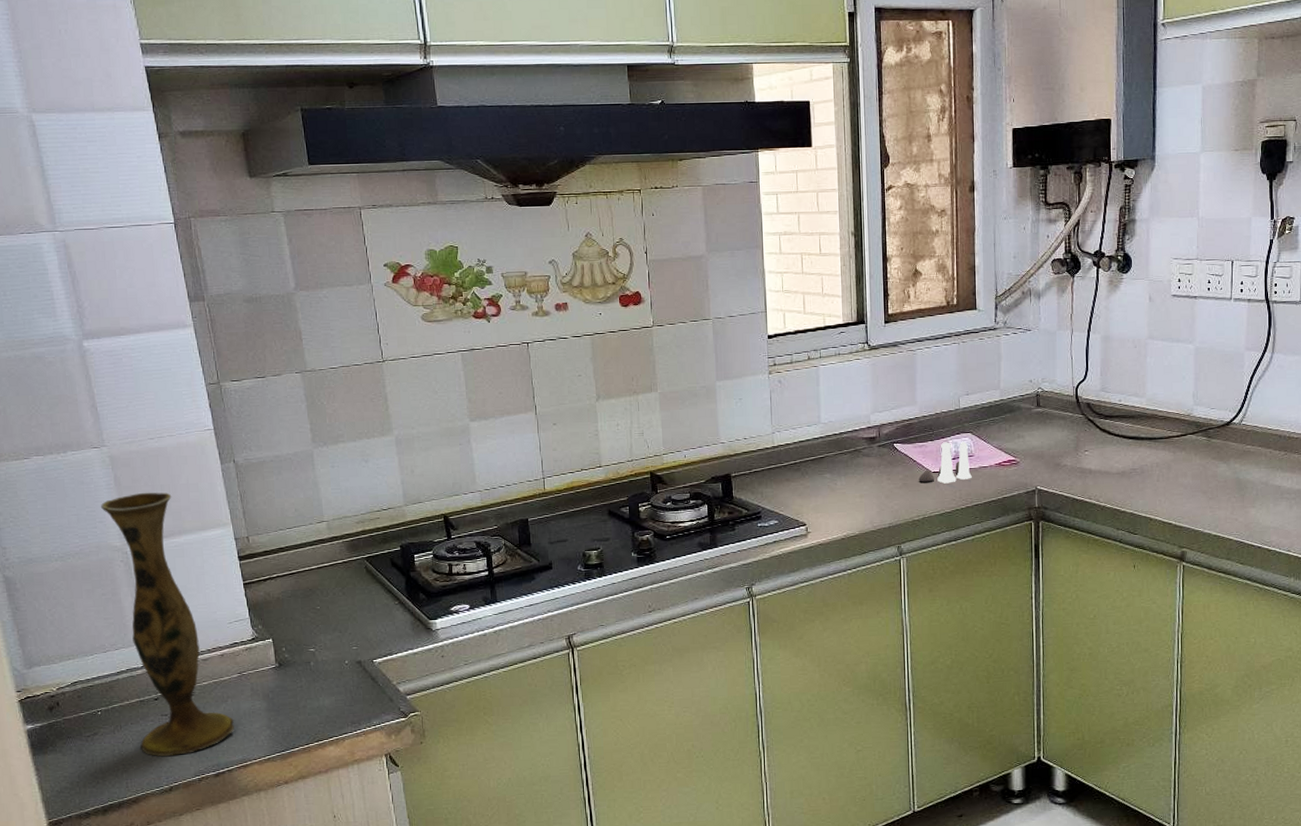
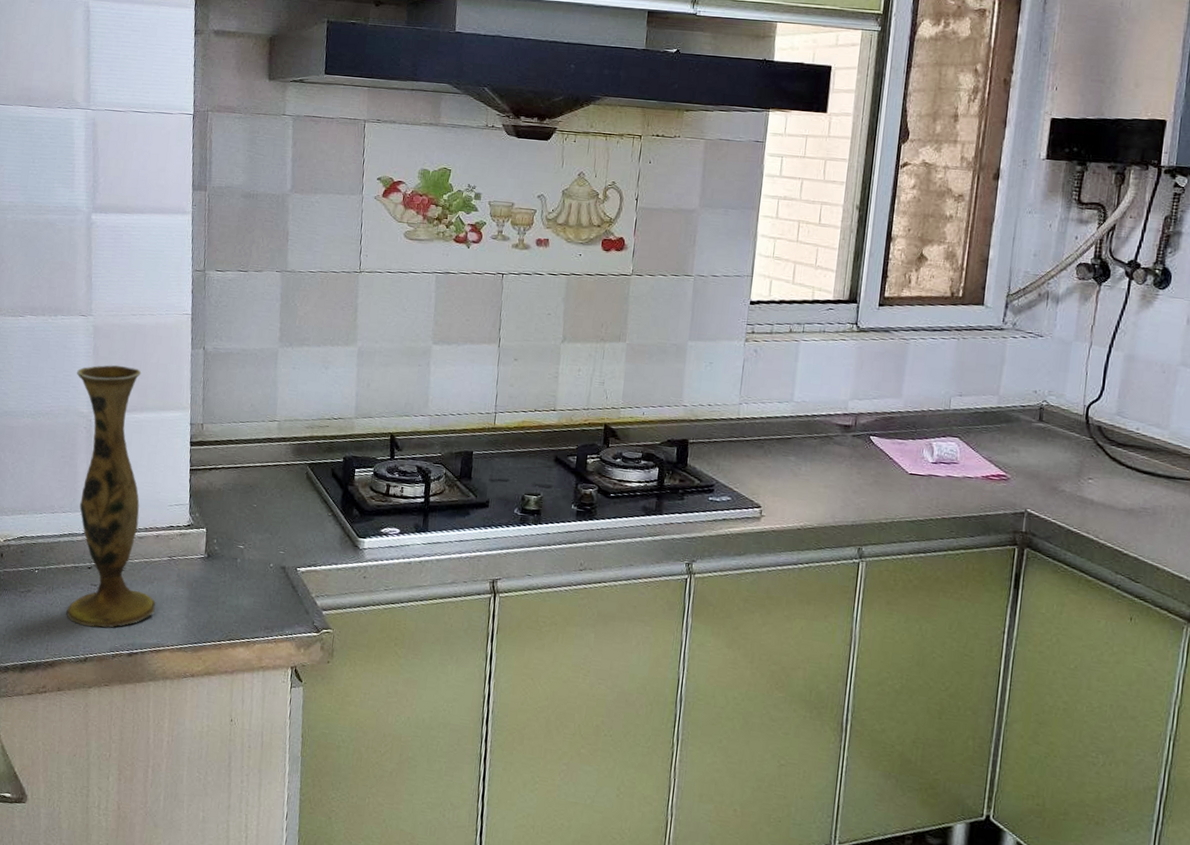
salt and pepper shaker set: present [918,441,972,484] -> none [892,443,953,489]

